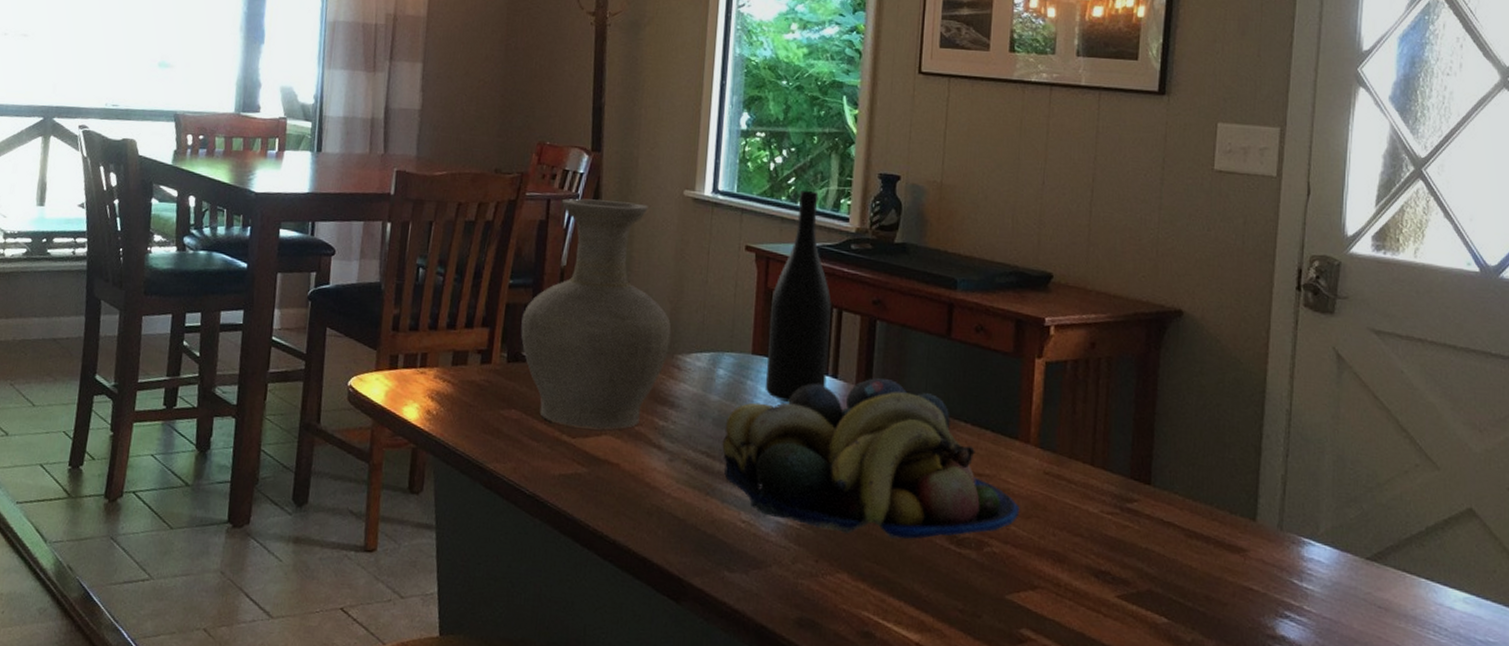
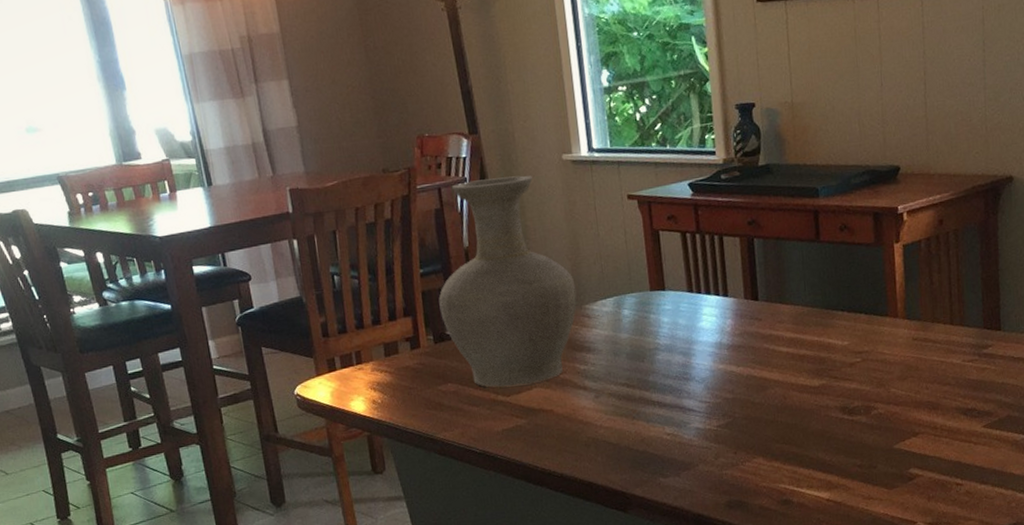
fruit bowl: present [722,378,1020,539] -> none [638,288,897,426]
wine bottle: present [765,191,832,402] -> none [658,133,719,326]

